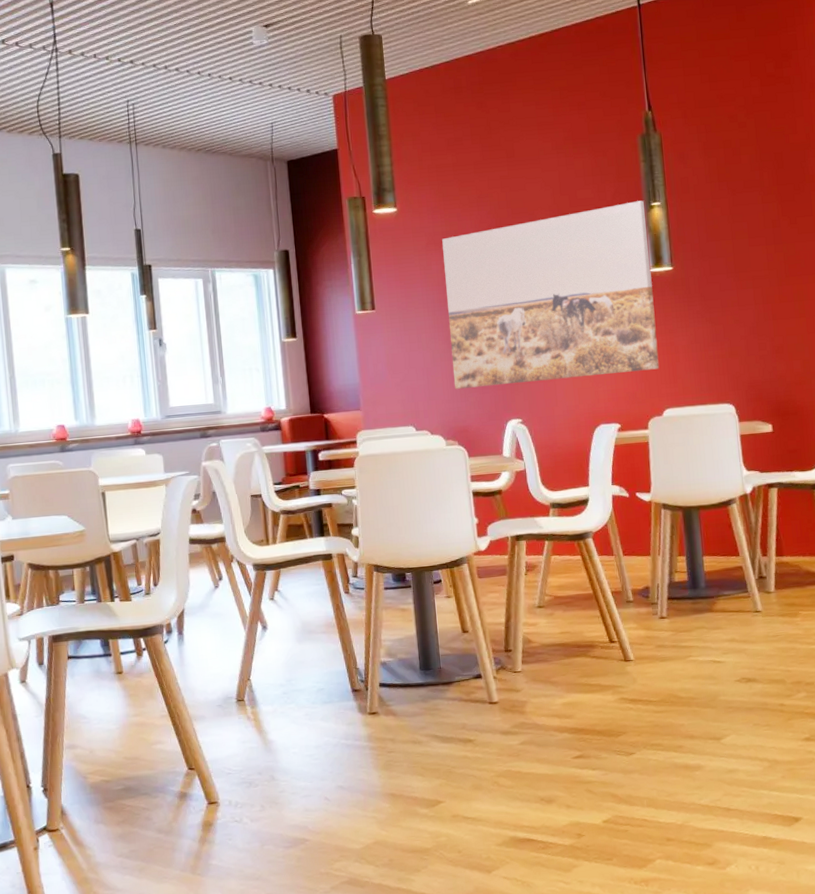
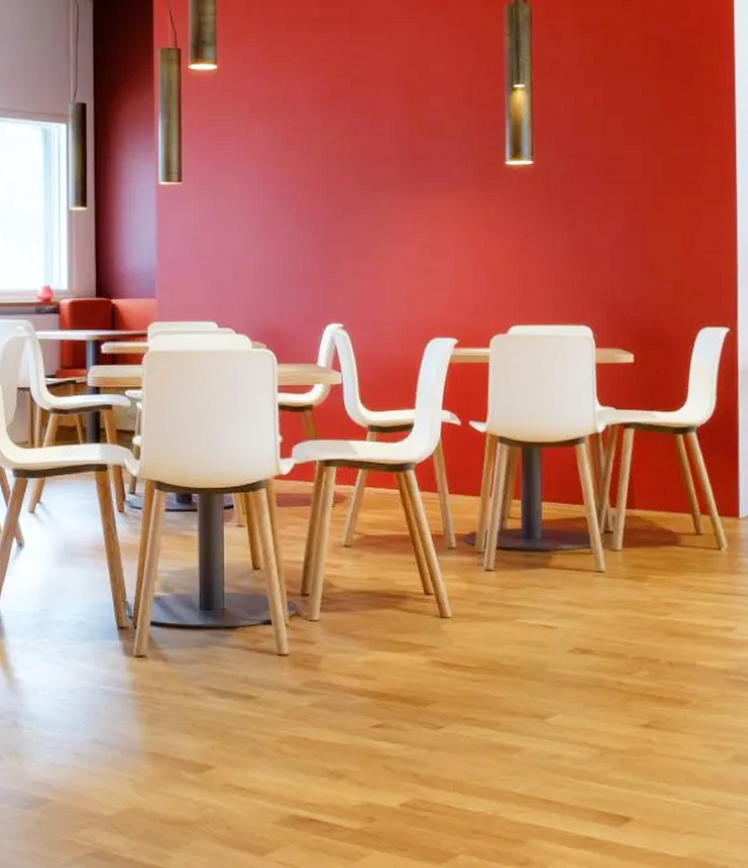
wall art: present [442,200,660,389] -> none [267,81,508,283]

